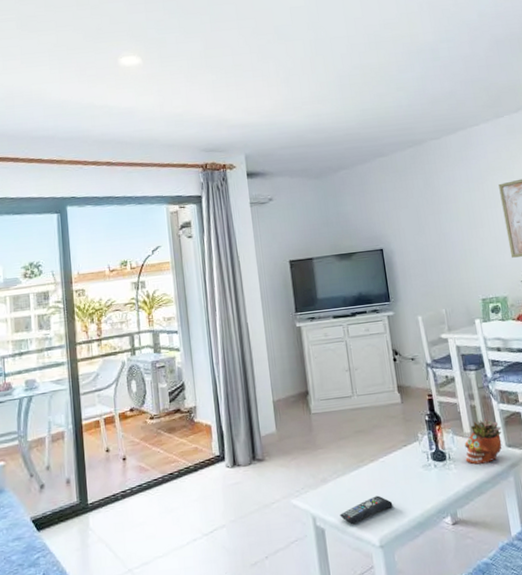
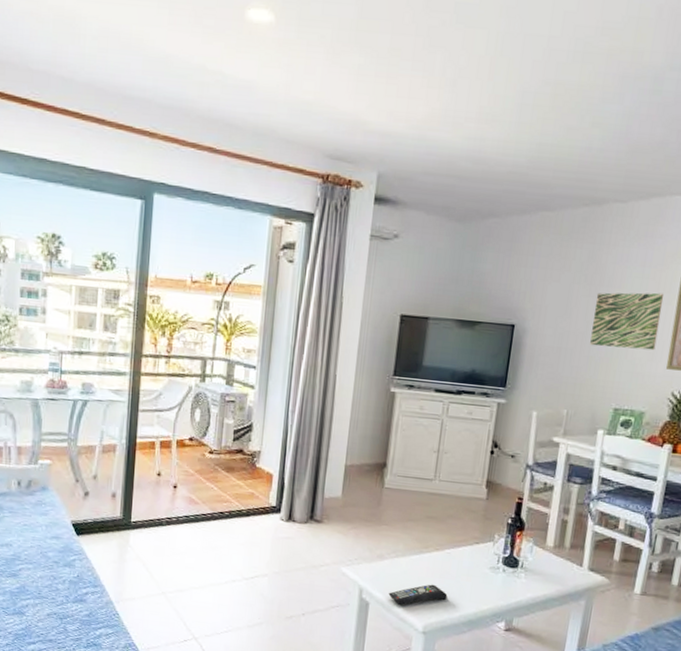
wall art: none [439,199,498,252] -> present [590,292,664,351]
succulent planter: present [464,418,502,465] -> none [538,536,590,581]

